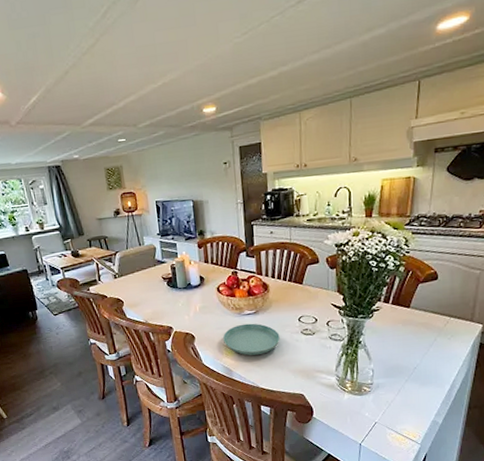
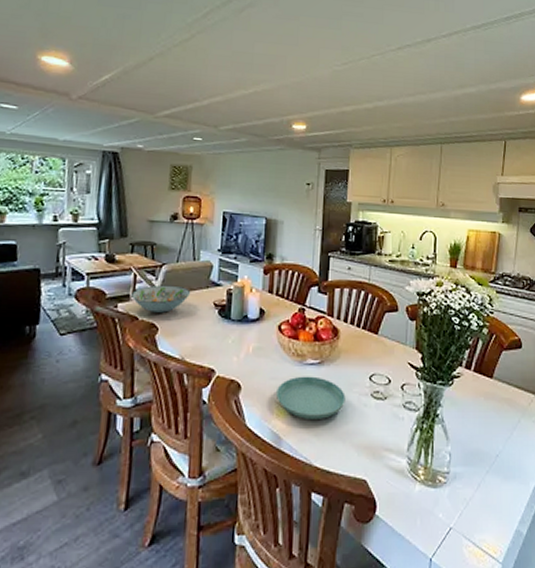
decorative bowl: none [98,267,143,291] -> present [131,284,191,313]

